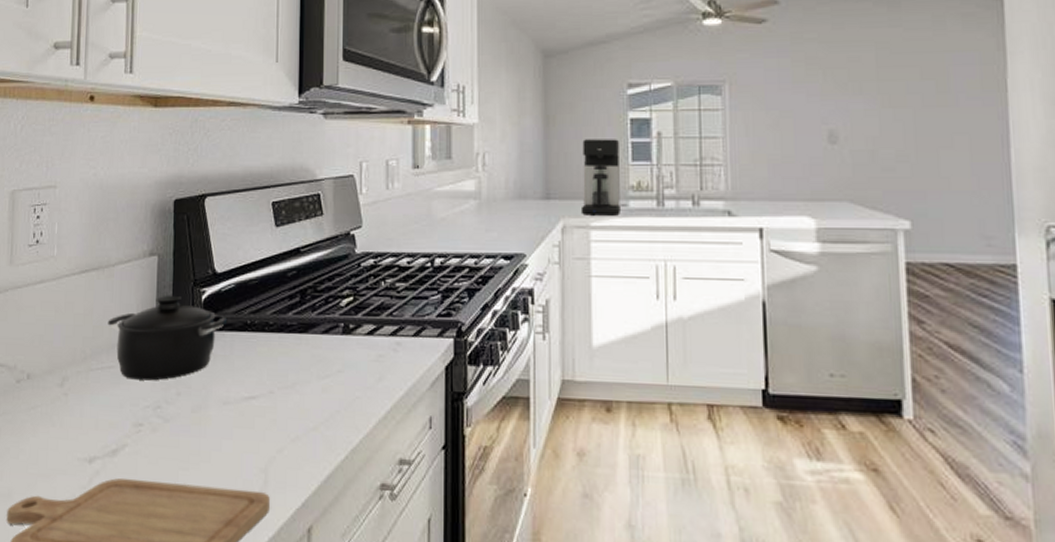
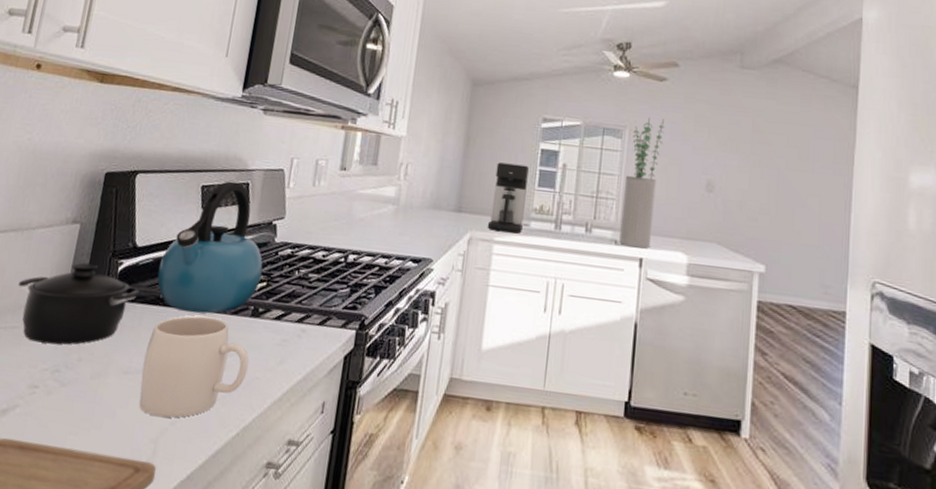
mug: none [240,338,347,446] -> present [139,315,249,418]
kettle: none [241,194,347,335] -> present [157,181,263,314]
vase: none [731,67,771,217] -> present [619,118,665,249]

